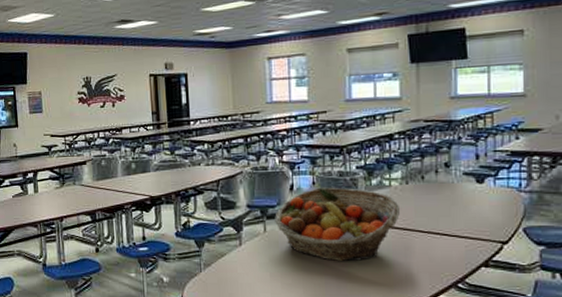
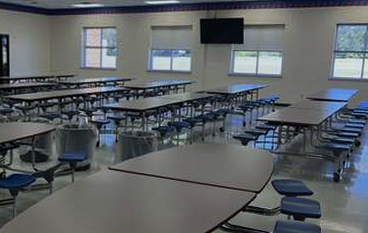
fruit basket: present [275,187,400,262] -> none [82,145,184,208]

